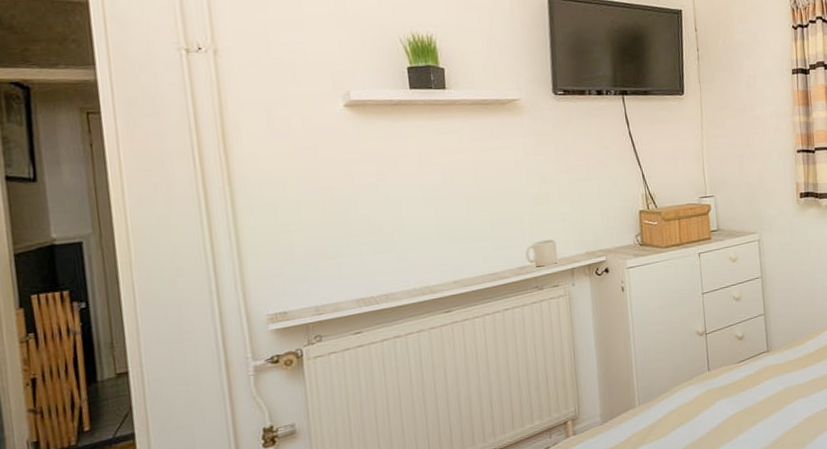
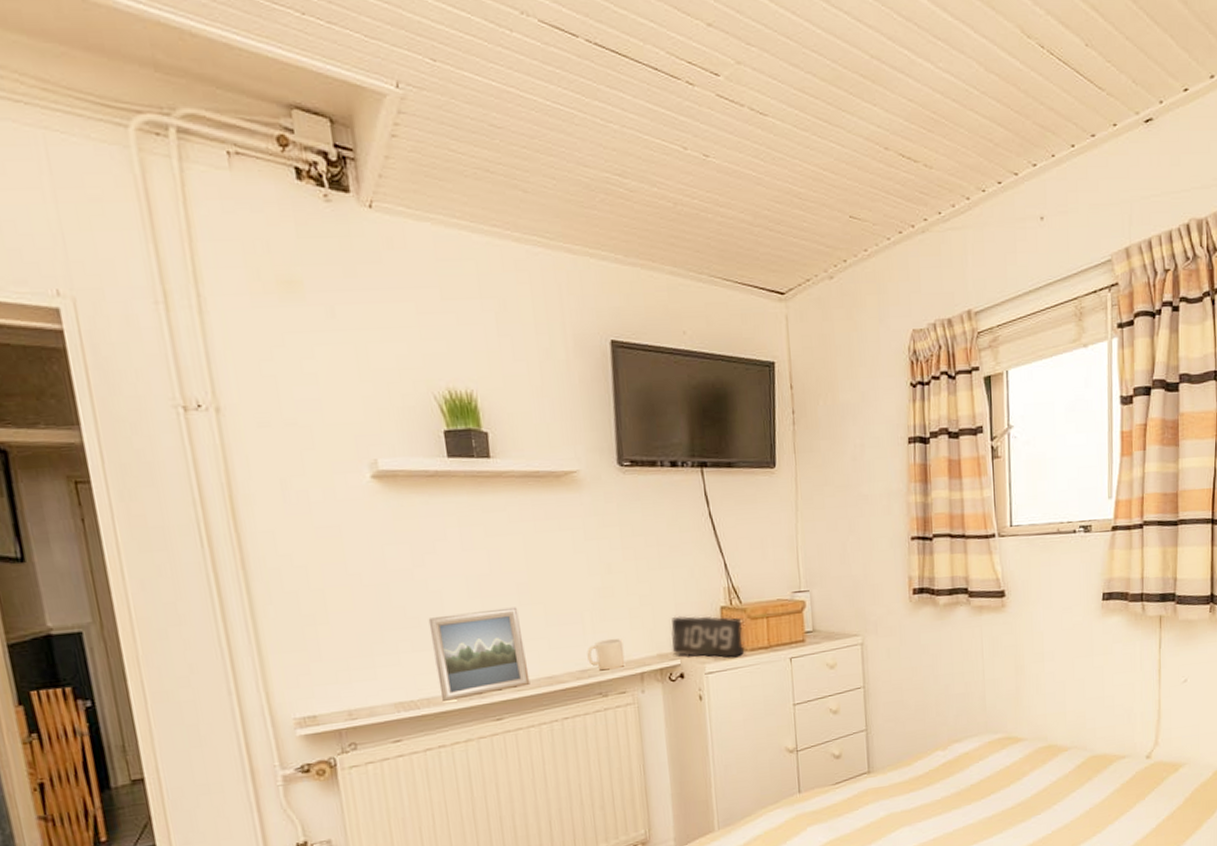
picture frame: none [389,214,476,298] -> present [428,607,530,703]
alarm clock: none [597,219,660,254] -> present [671,616,745,658]

